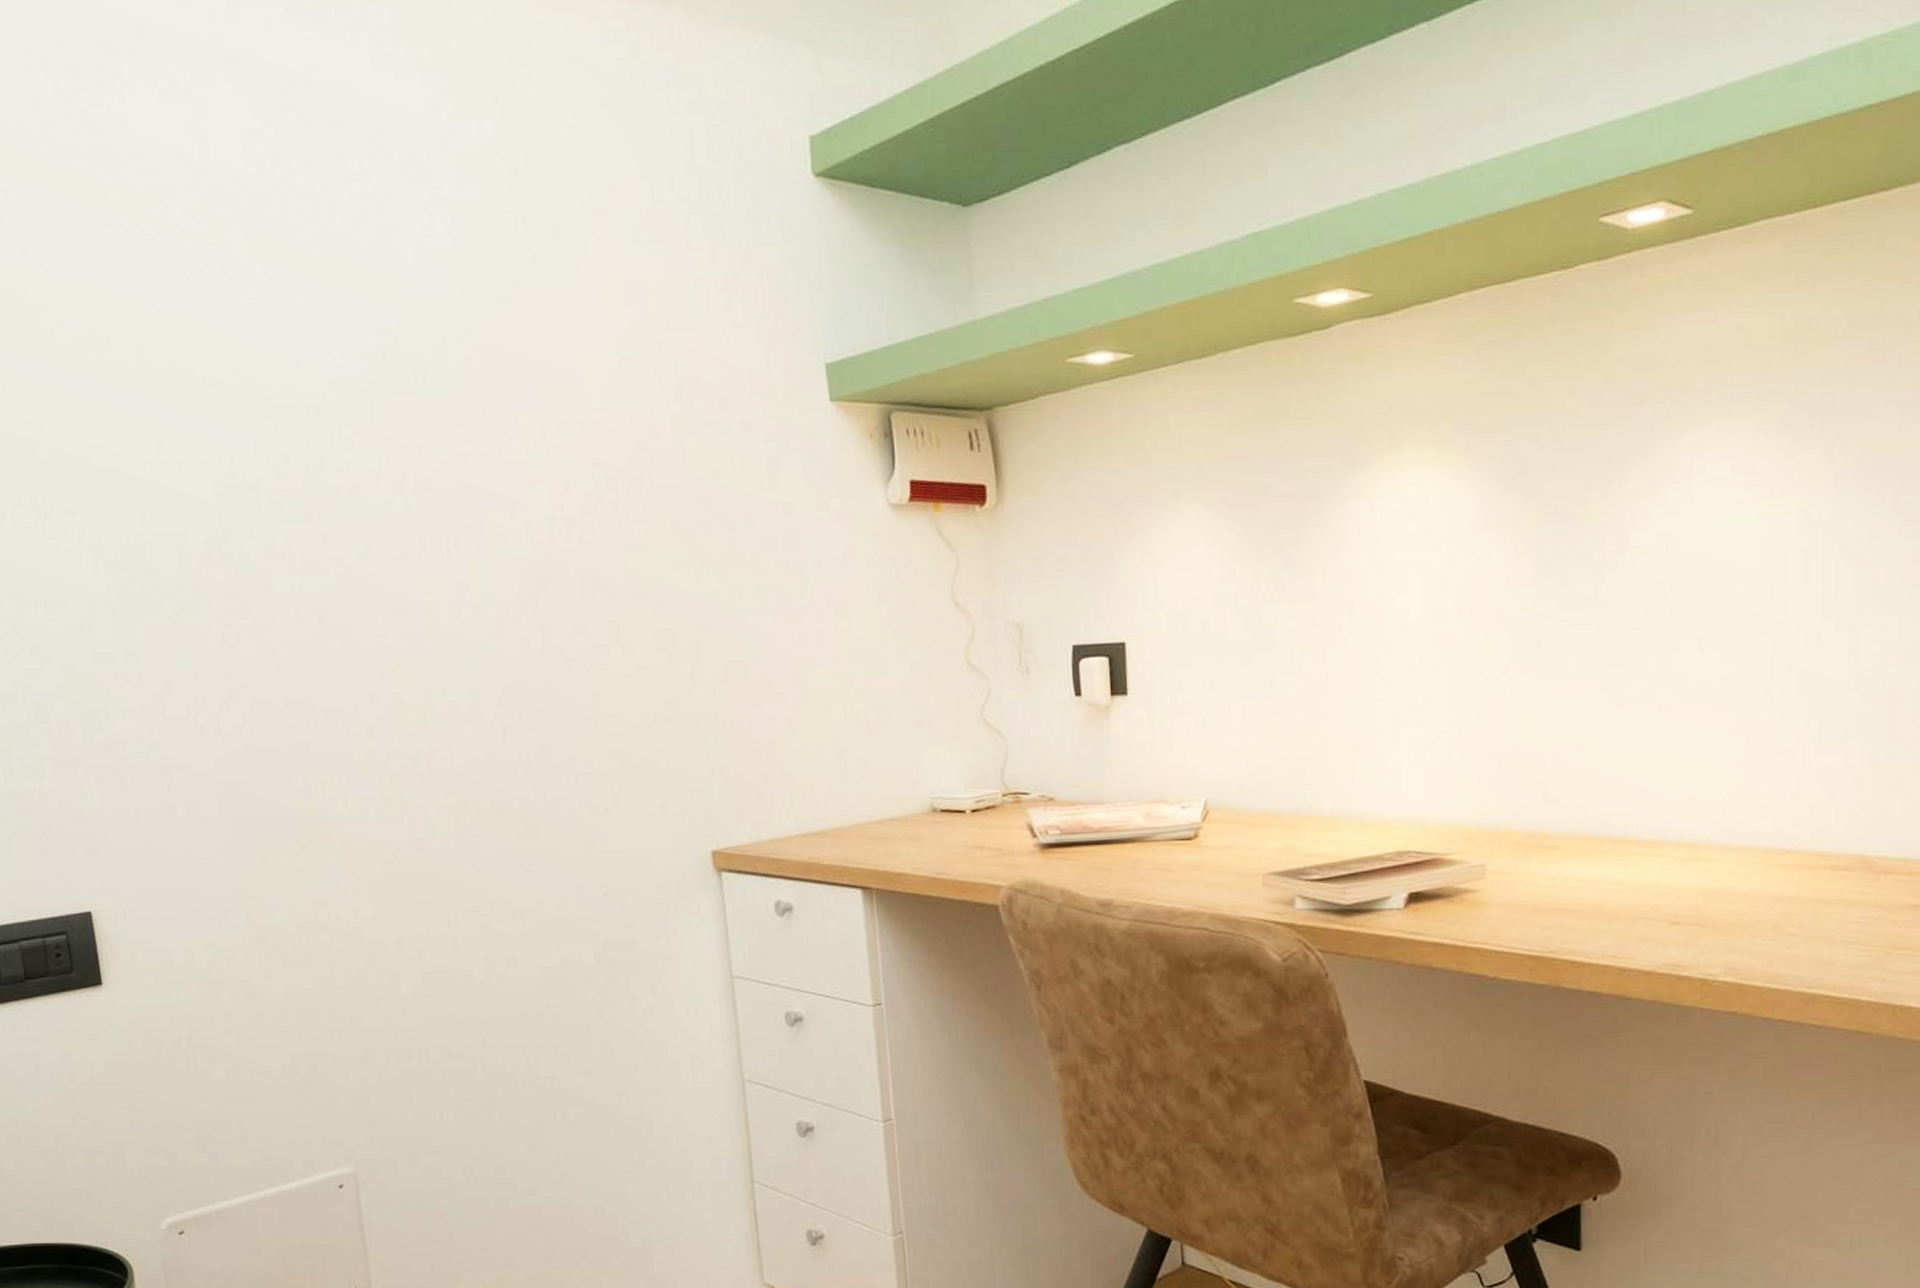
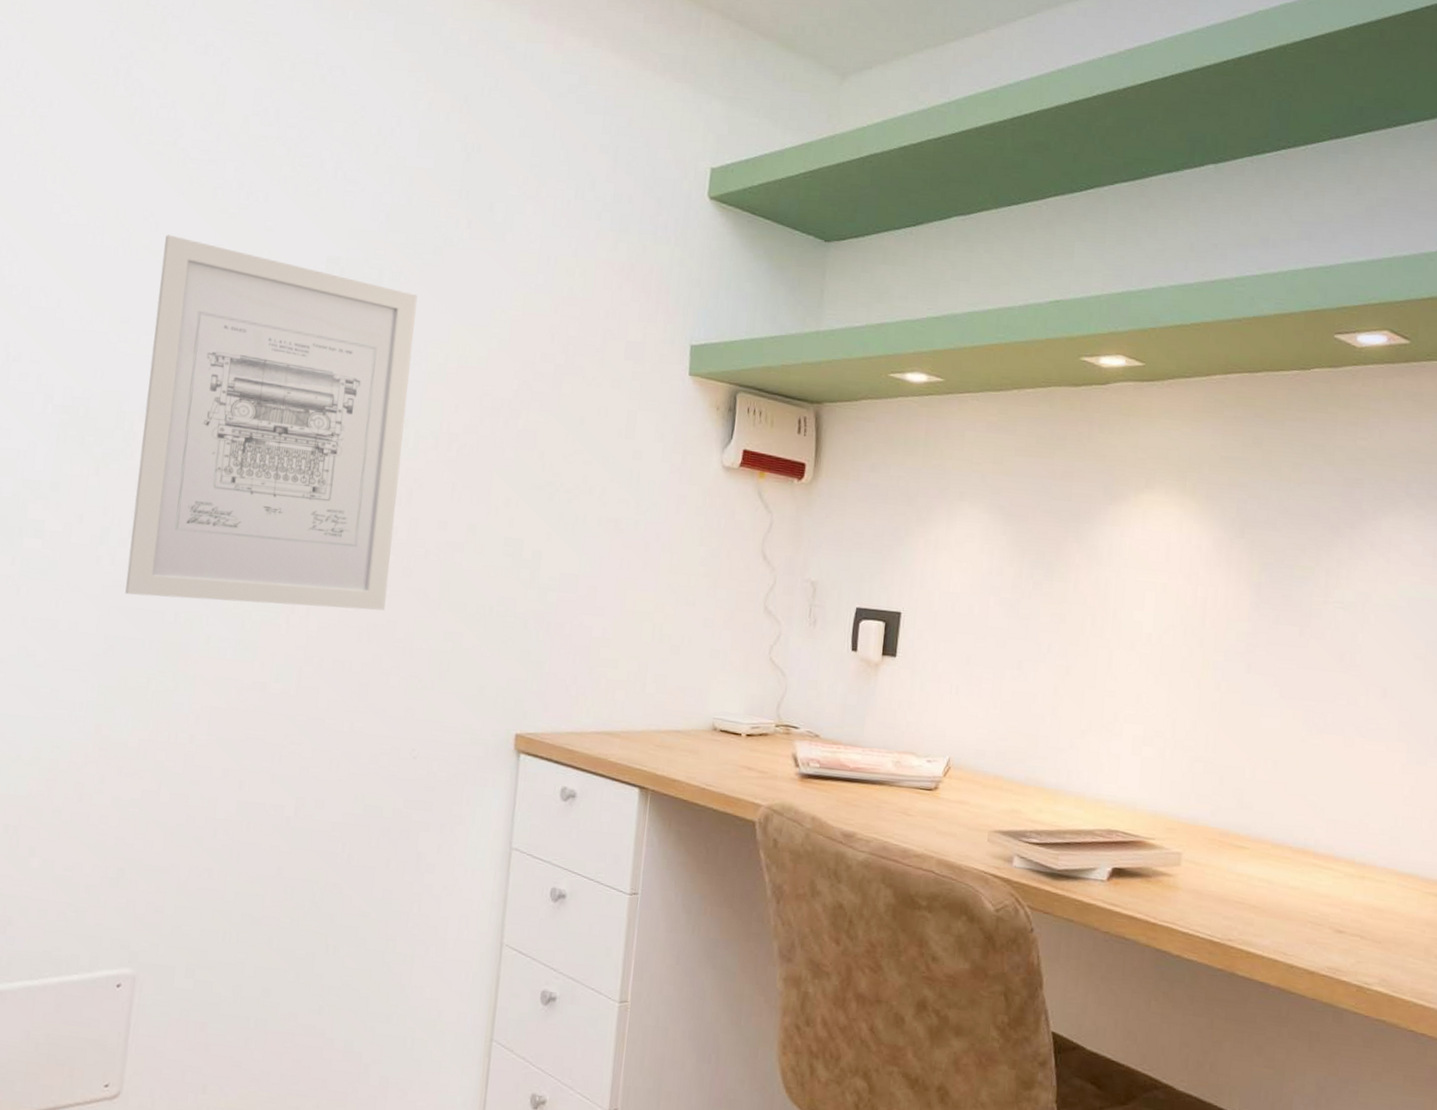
wall art: none [182,333,535,766] -> present [125,234,418,611]

